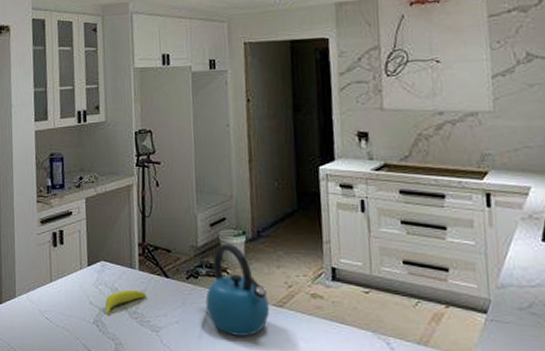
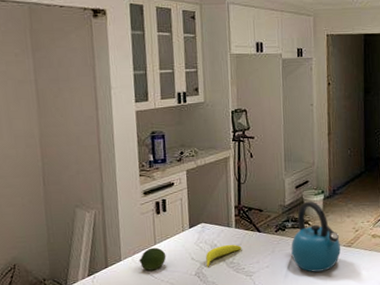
fruit: none [34,285,63,312] -> present [139,247,166,271]

